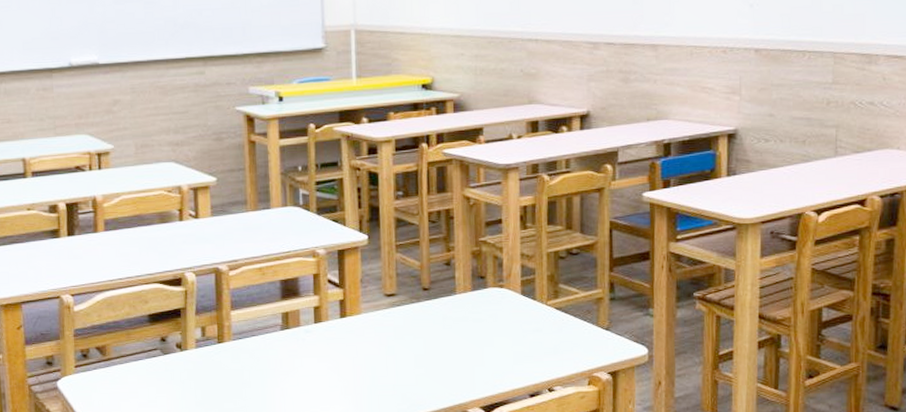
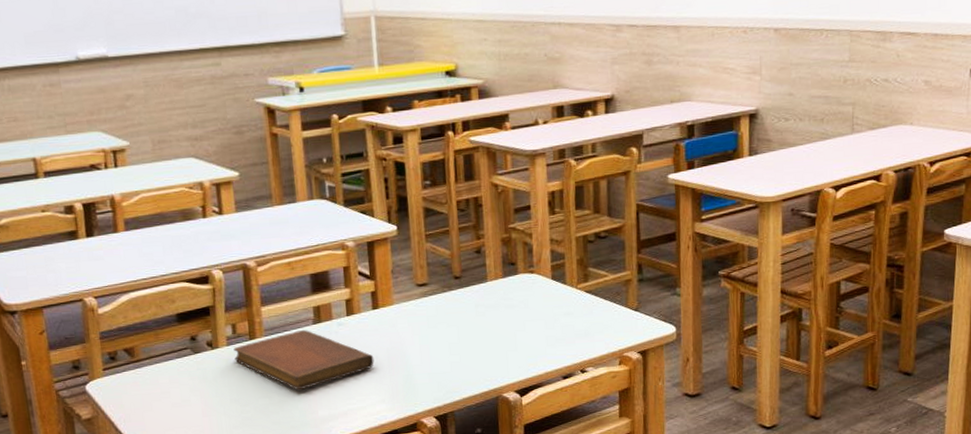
notebook: none [202,336,340,396] -> present [233,330,374,391]

